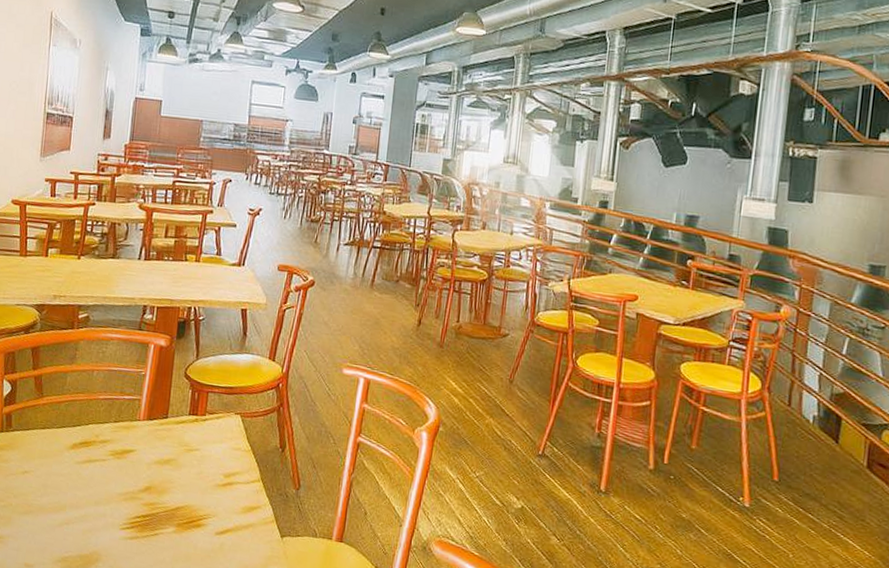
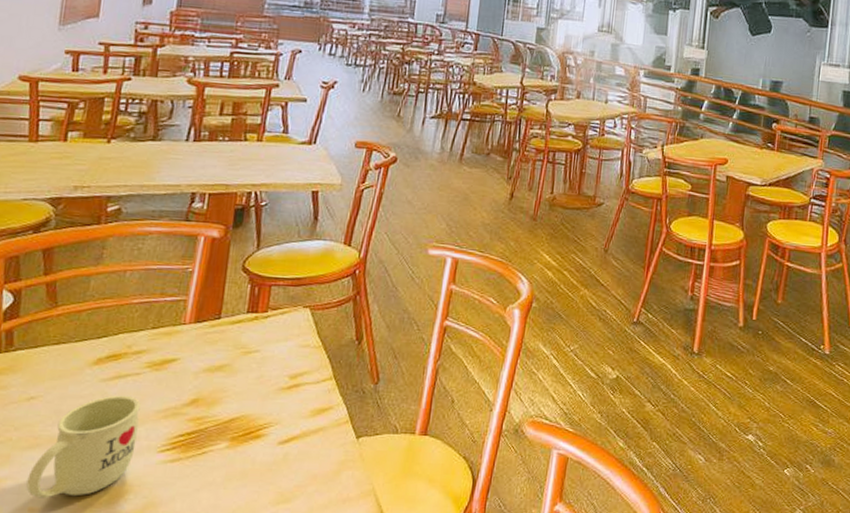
mug: none [23,476,106,559] -> present [26,395,141,499]

